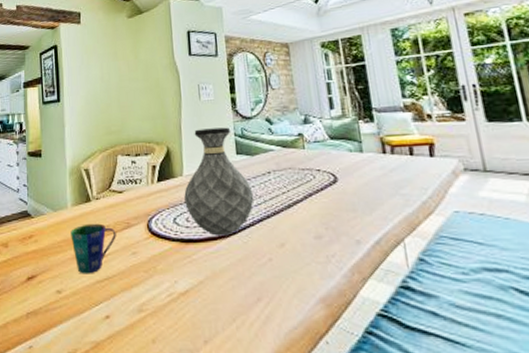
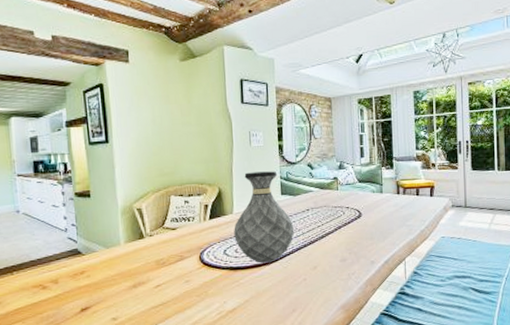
cup: present [70,223,116,274] -> none [124,257,170,302]

